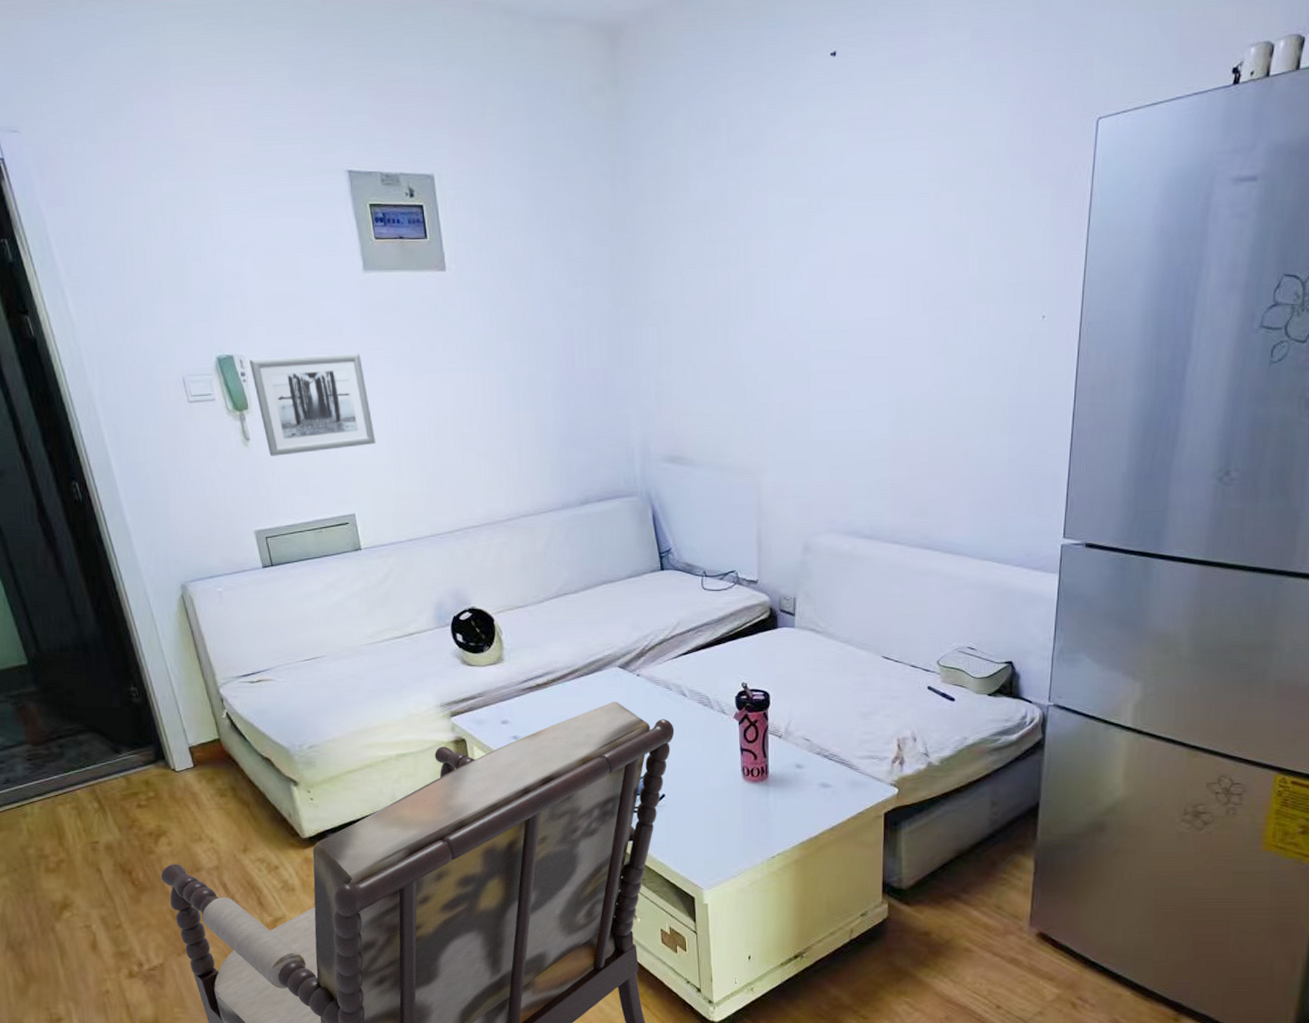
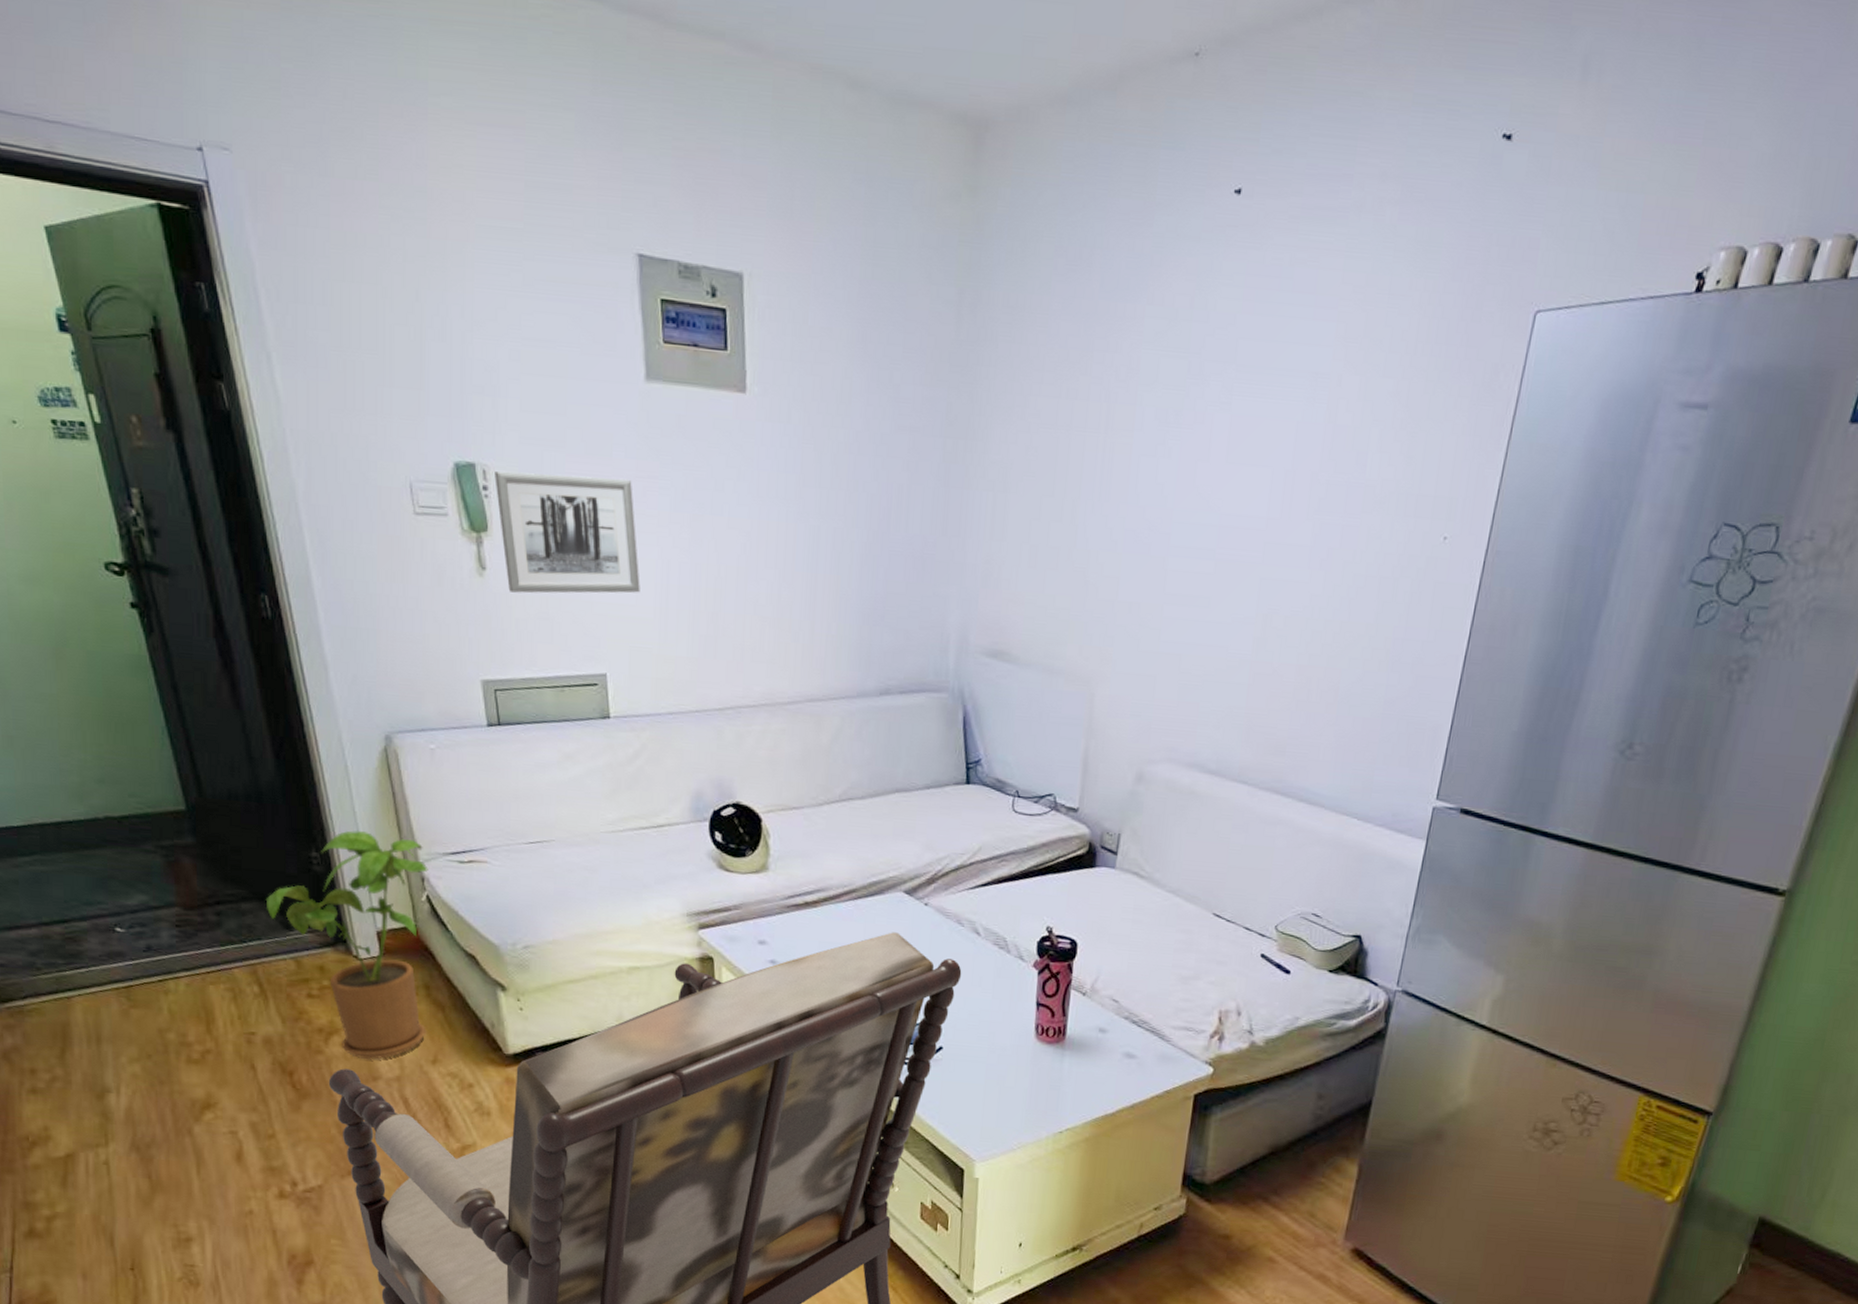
house plant: none [97,665,236,855] -> present [265,830,428,1060]

